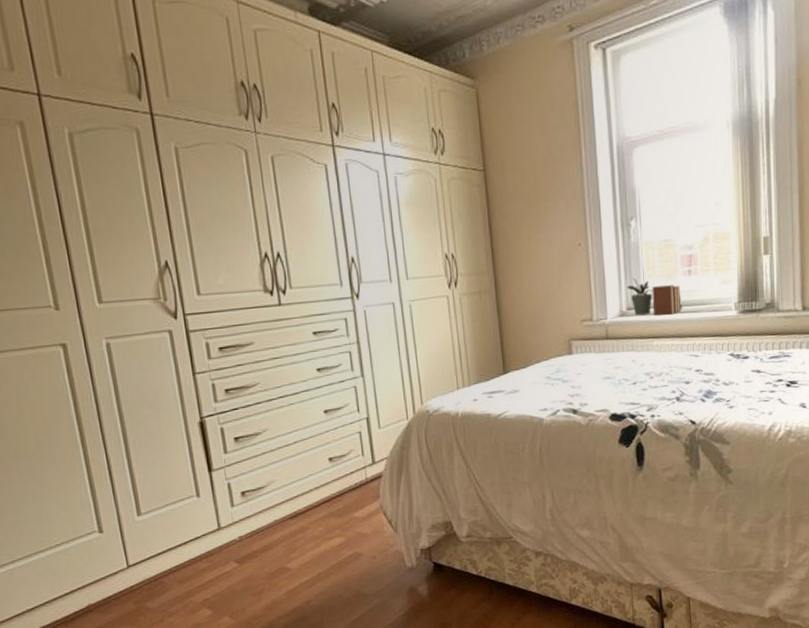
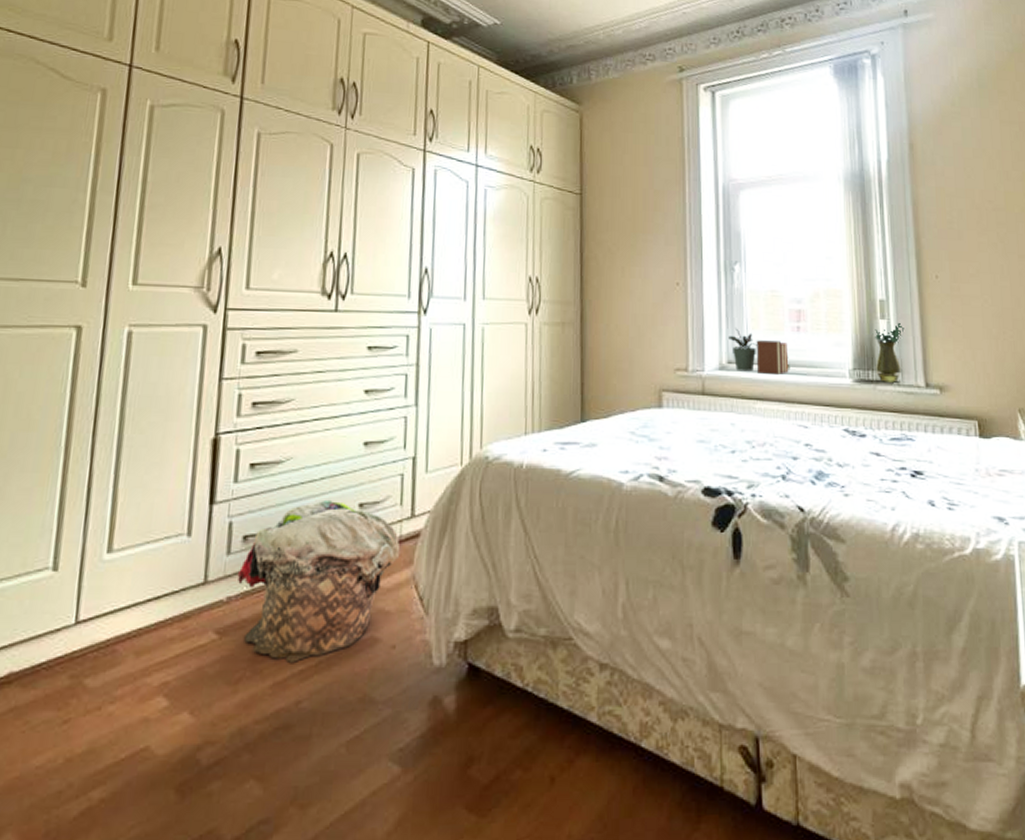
laundry basket: none [242,458,368,576] -> present [237,499,400,662]
vase: none [756,256,786,310] -> present [872,323,905,383]

